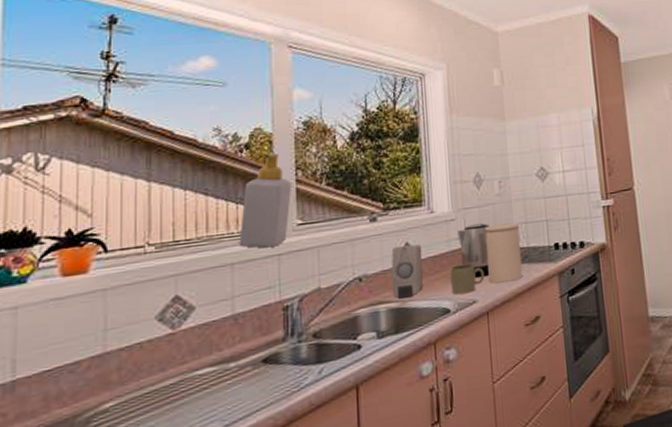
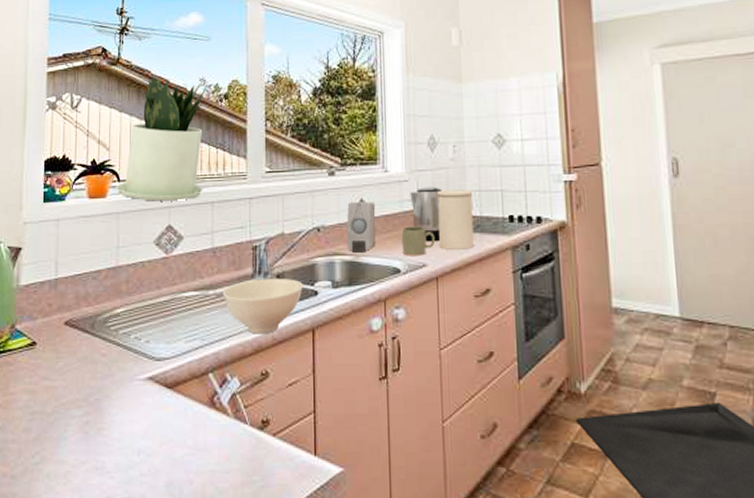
planter: none [101,127,222,272] -> present [116,76,206,201]
soap bottle: present [239,152,293,248] -> none [218,103,263,191]
bowl: none [246,335,344,403] -> present [222,279,303,334]

